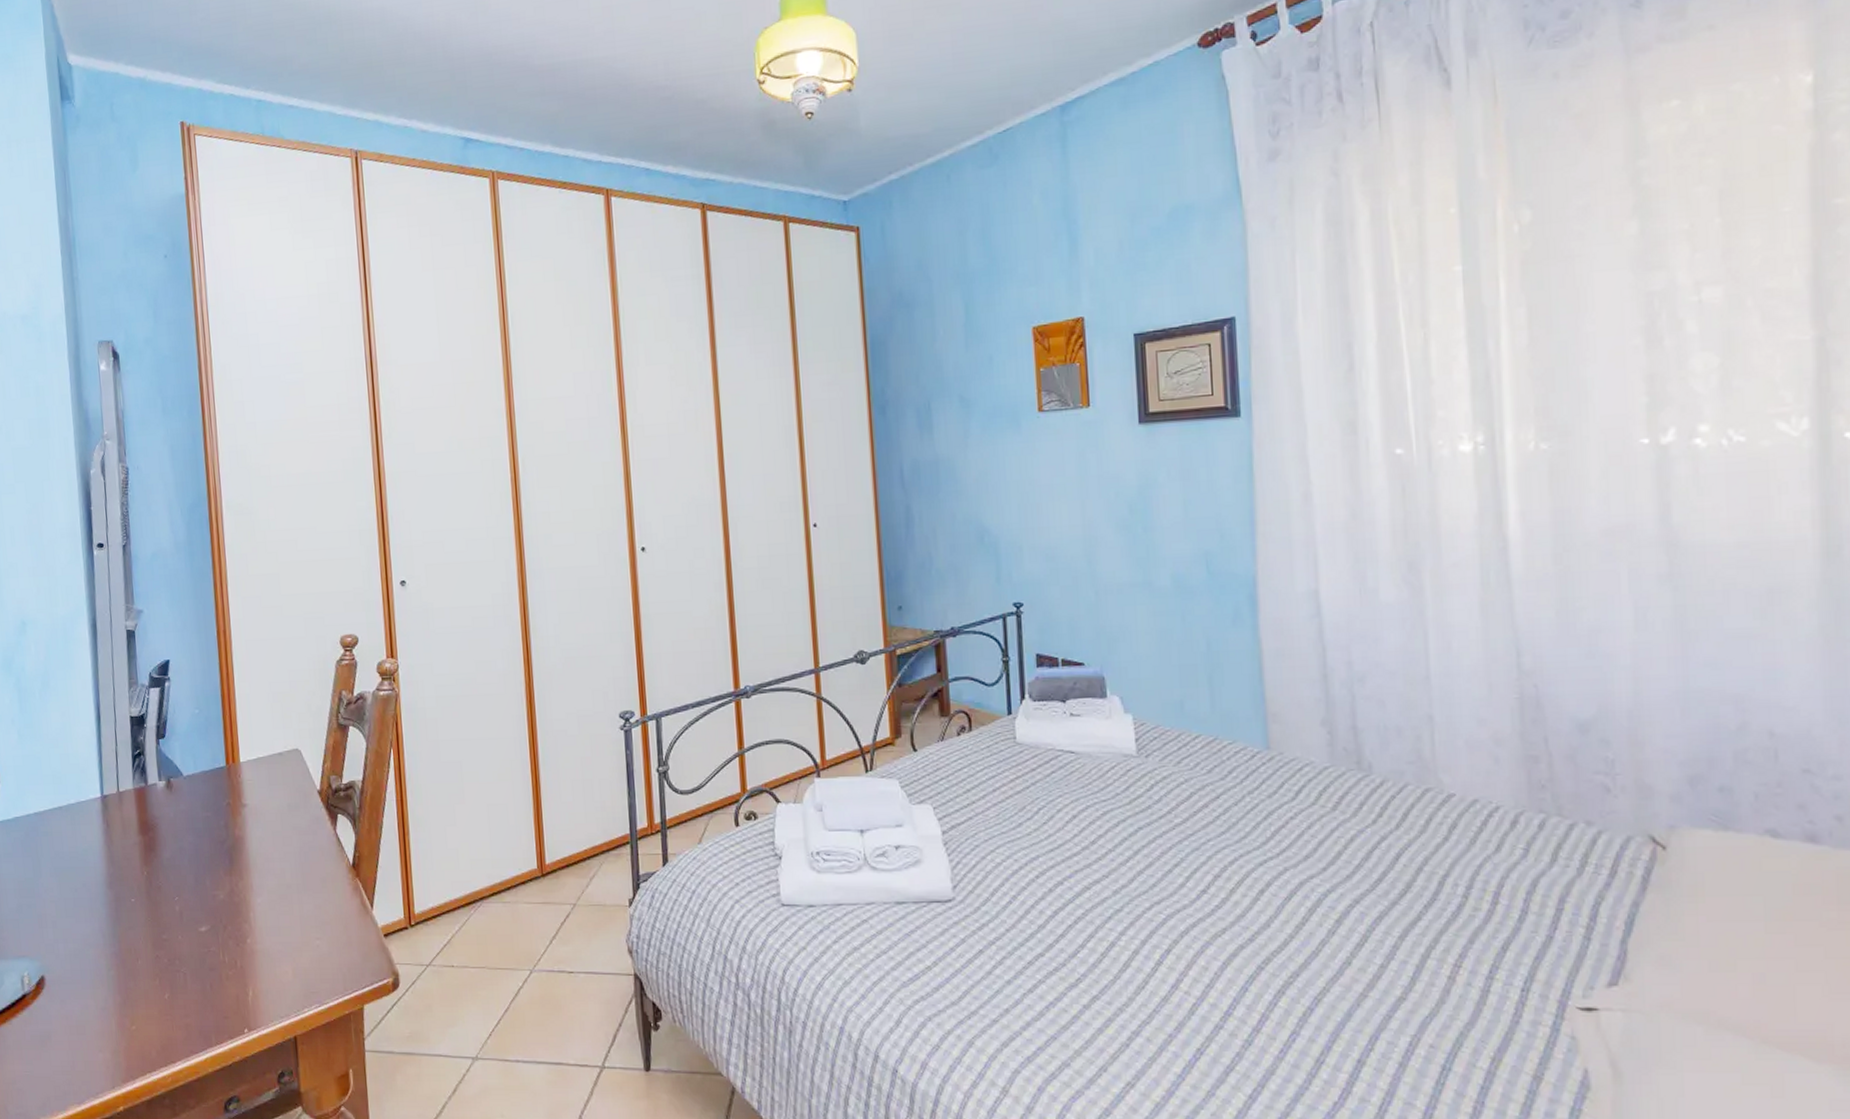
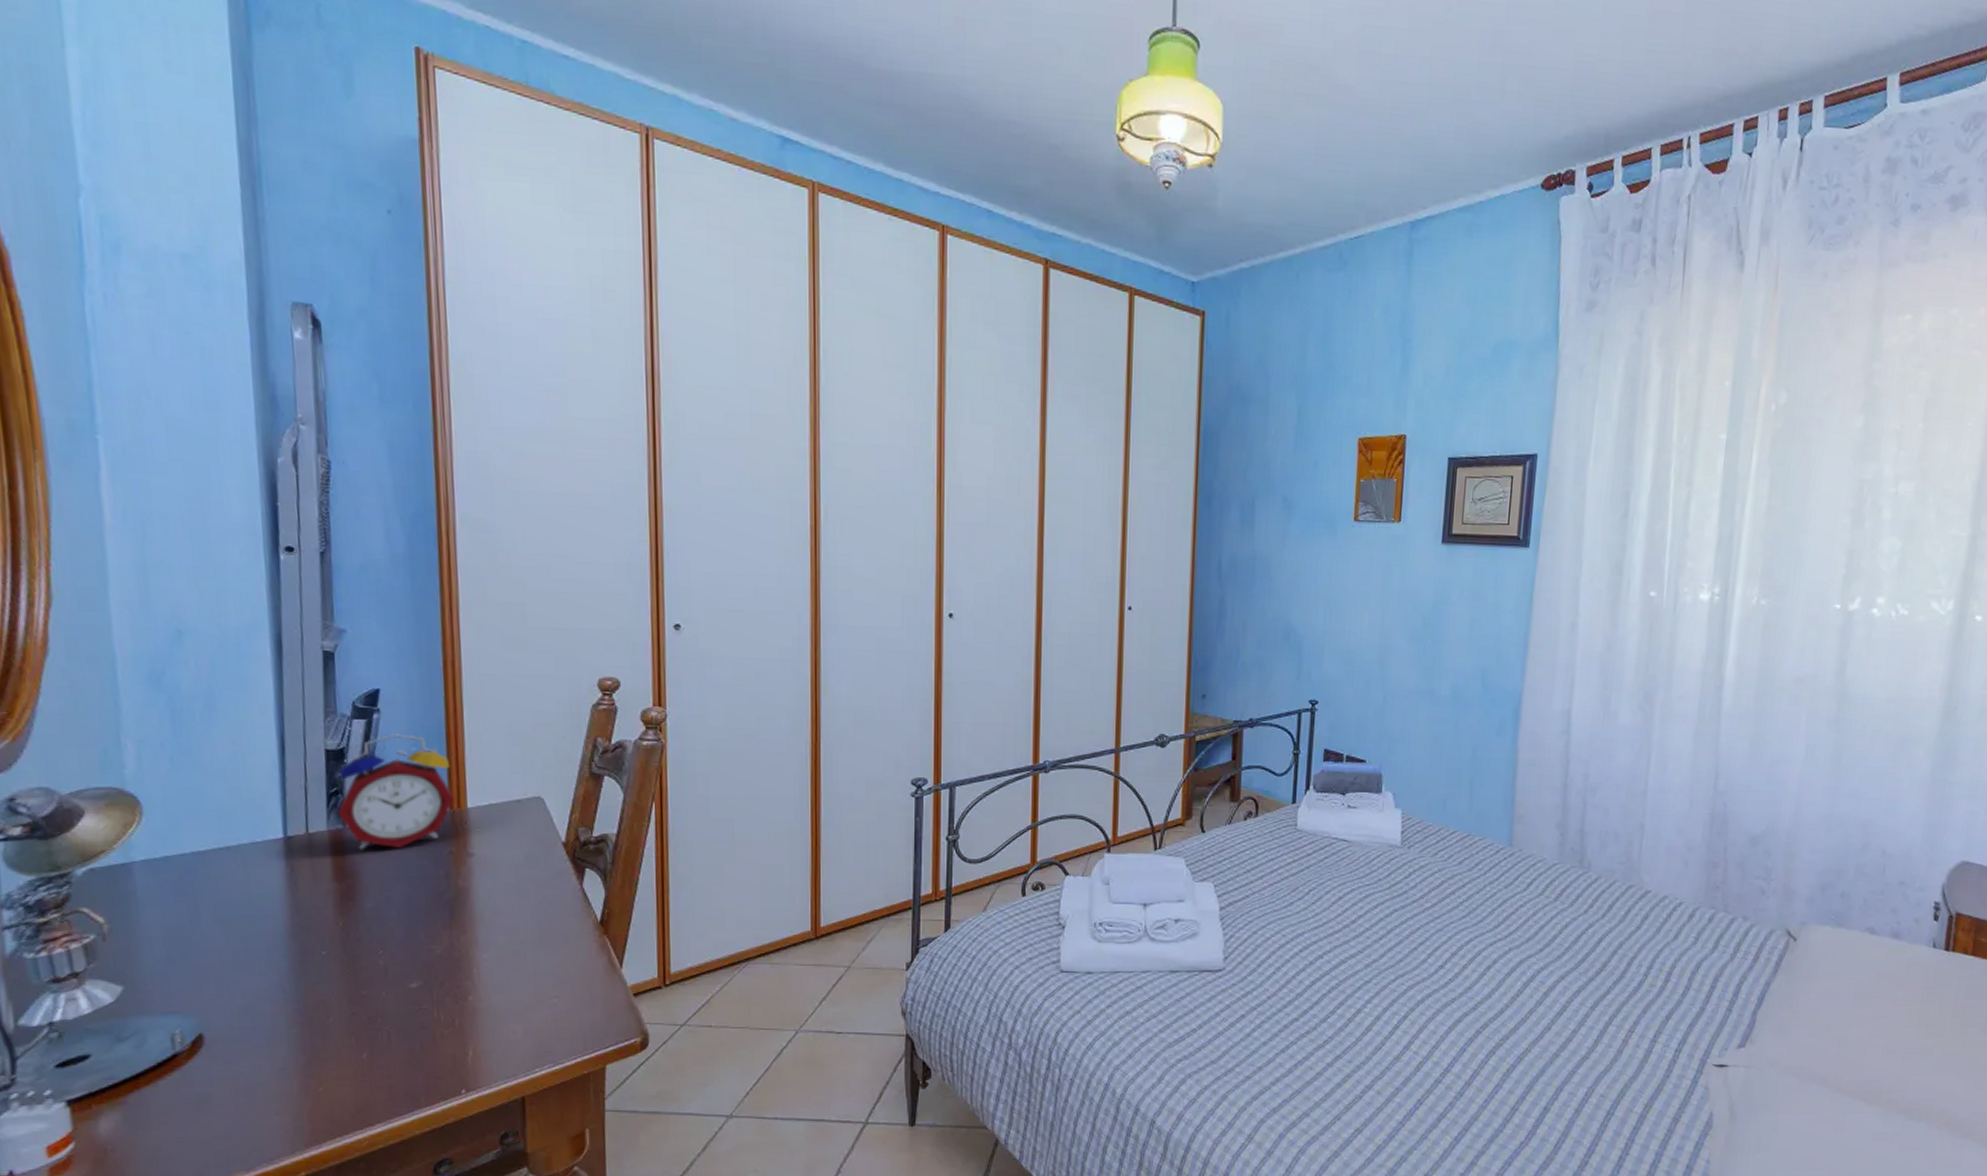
alarm clock: none [140,698,230,805] -> present [337,734,455,850]

